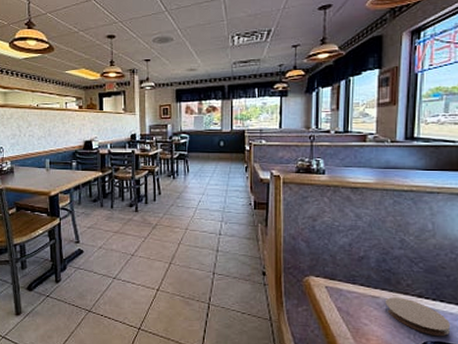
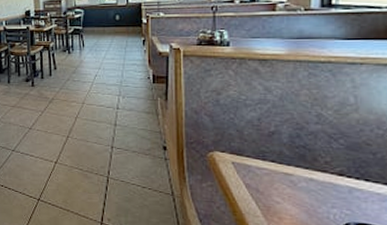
coaster: present [386,297,451,336] -> none [301,175,378,218]

